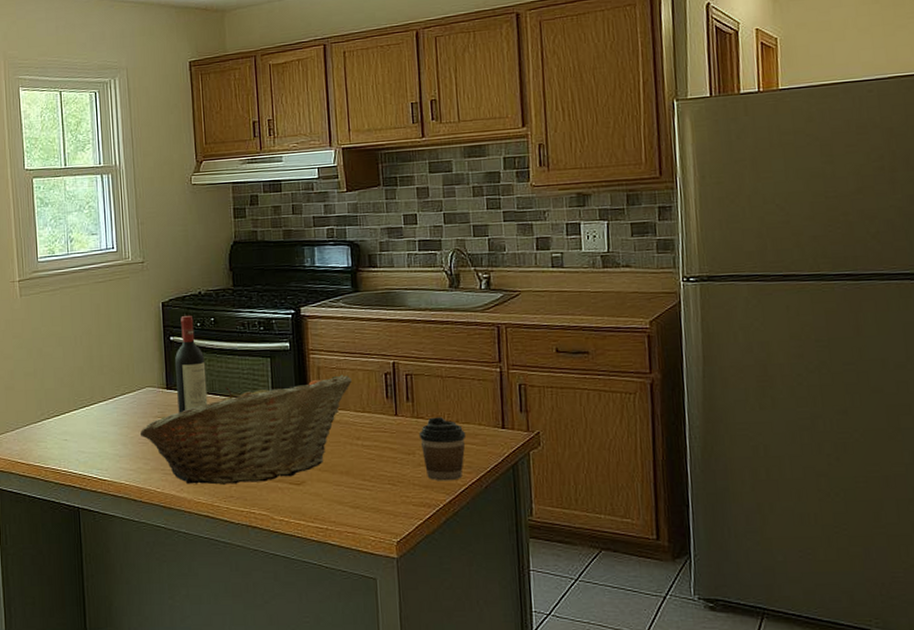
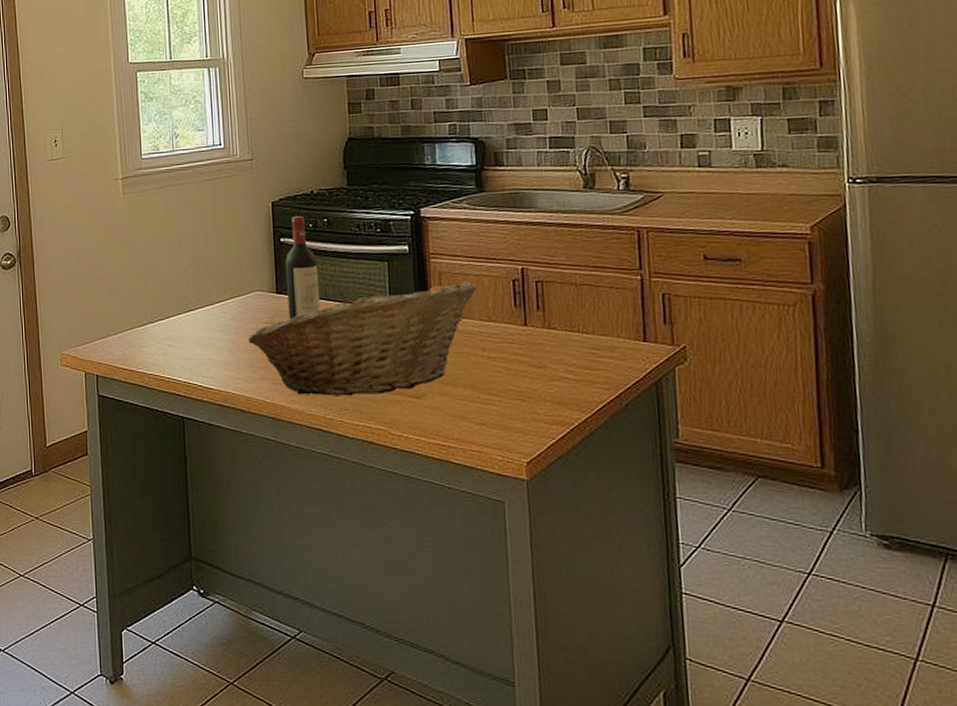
coffee cup: present [419,417,466,481] -> none [551,327,604,398]

